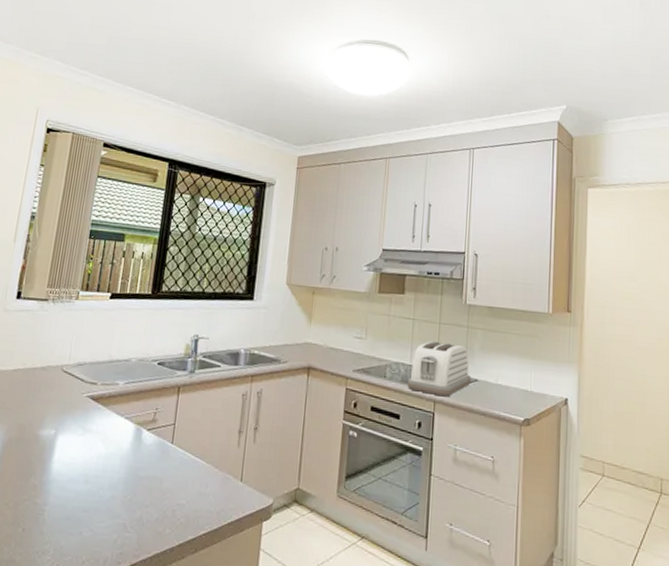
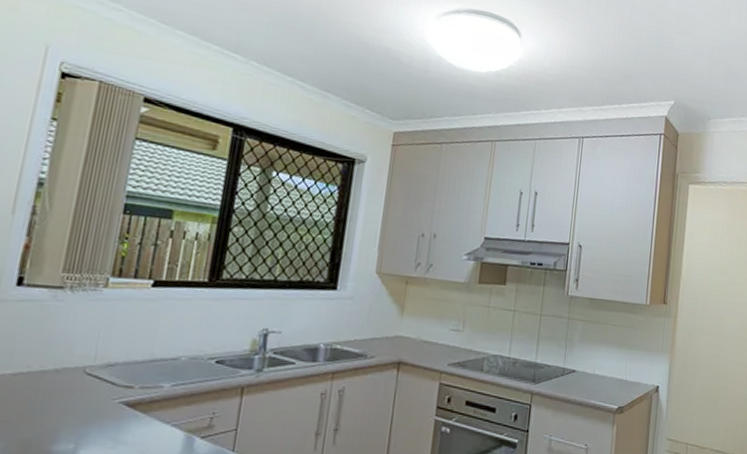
toaster: present [407,341,472,397] -> none [504,333,570,389]

